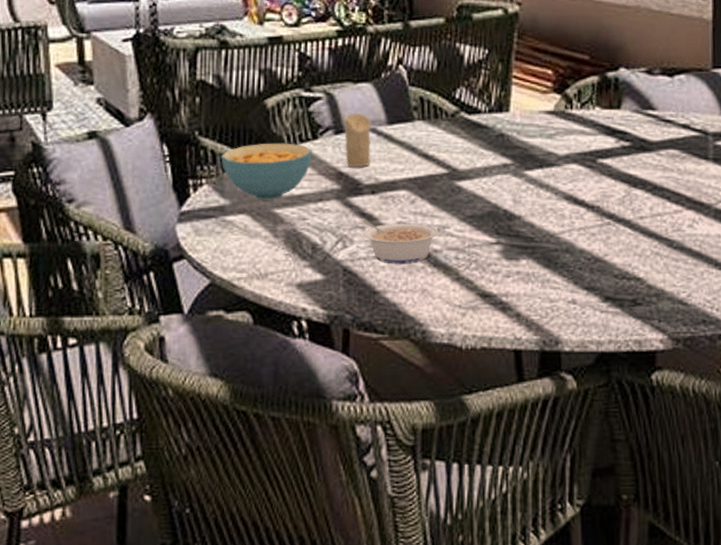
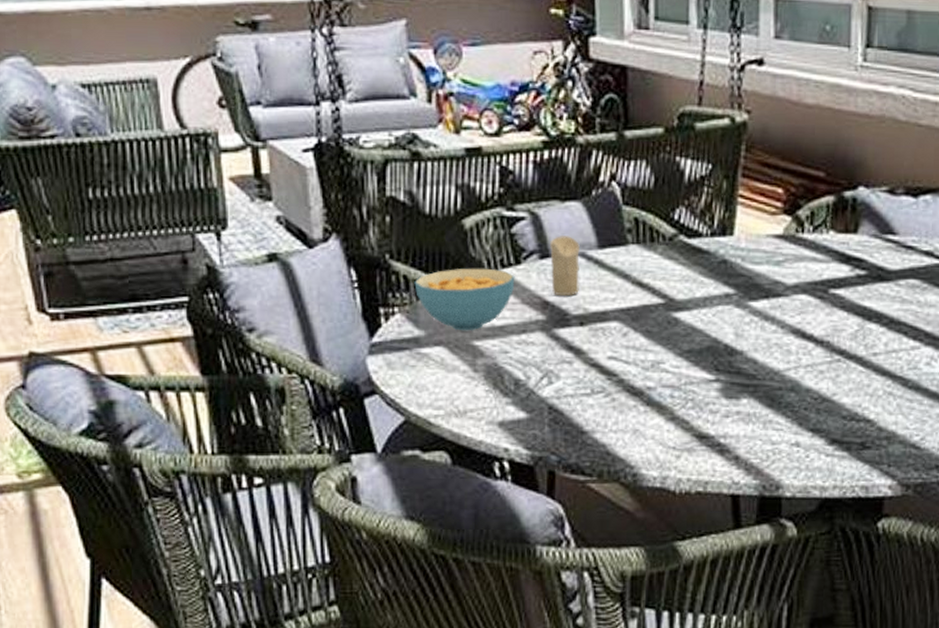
legume: present [360,218,439,264] -> none [567,352,653,402]

